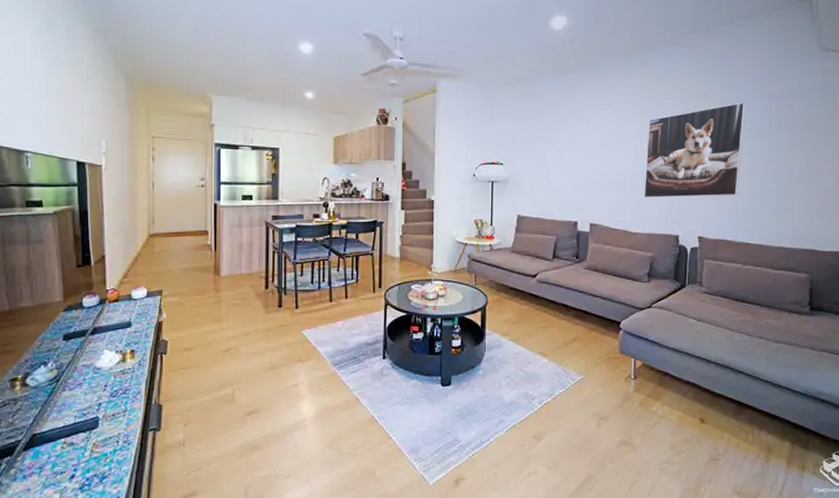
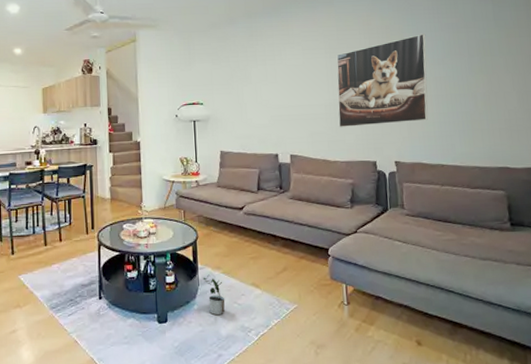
potted plant: none [489,340,511,382] -> present [202,274,225,316]

